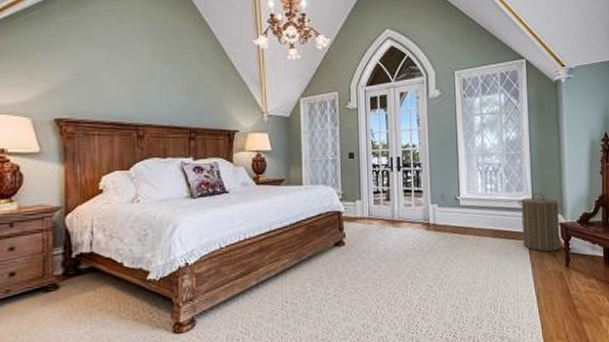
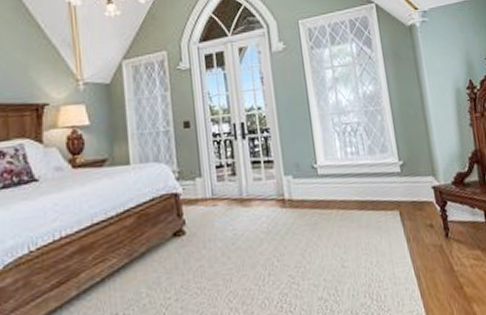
laundry hamper: present [517,193,563,252] -> none [382,153,437,223]

